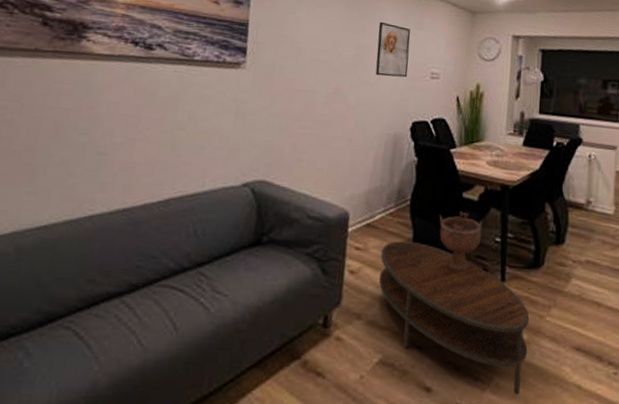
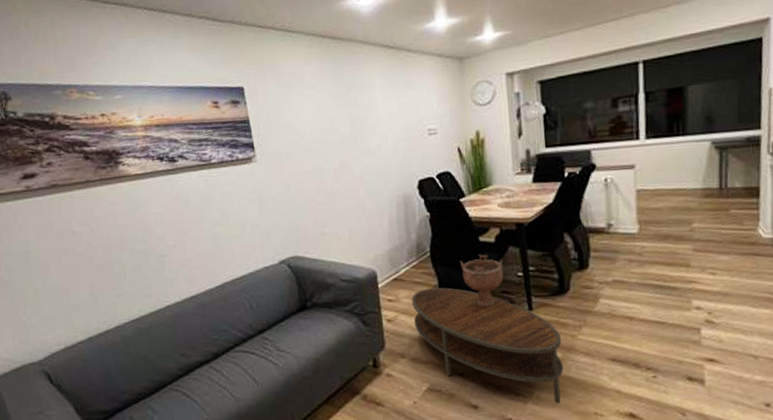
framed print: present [375,21,411,78] -> none [368,89,406,143]

